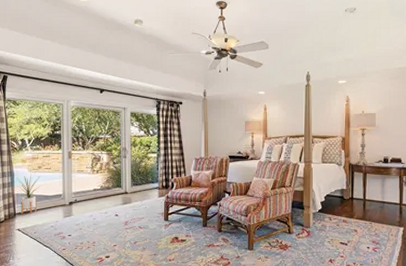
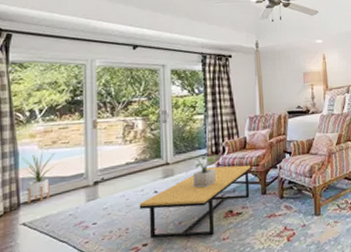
coffee table: none [103,198,196,256] -> present [139,164,253,239]
potted plant: none [137,188,168,216] -> present [181,155,219,188]

